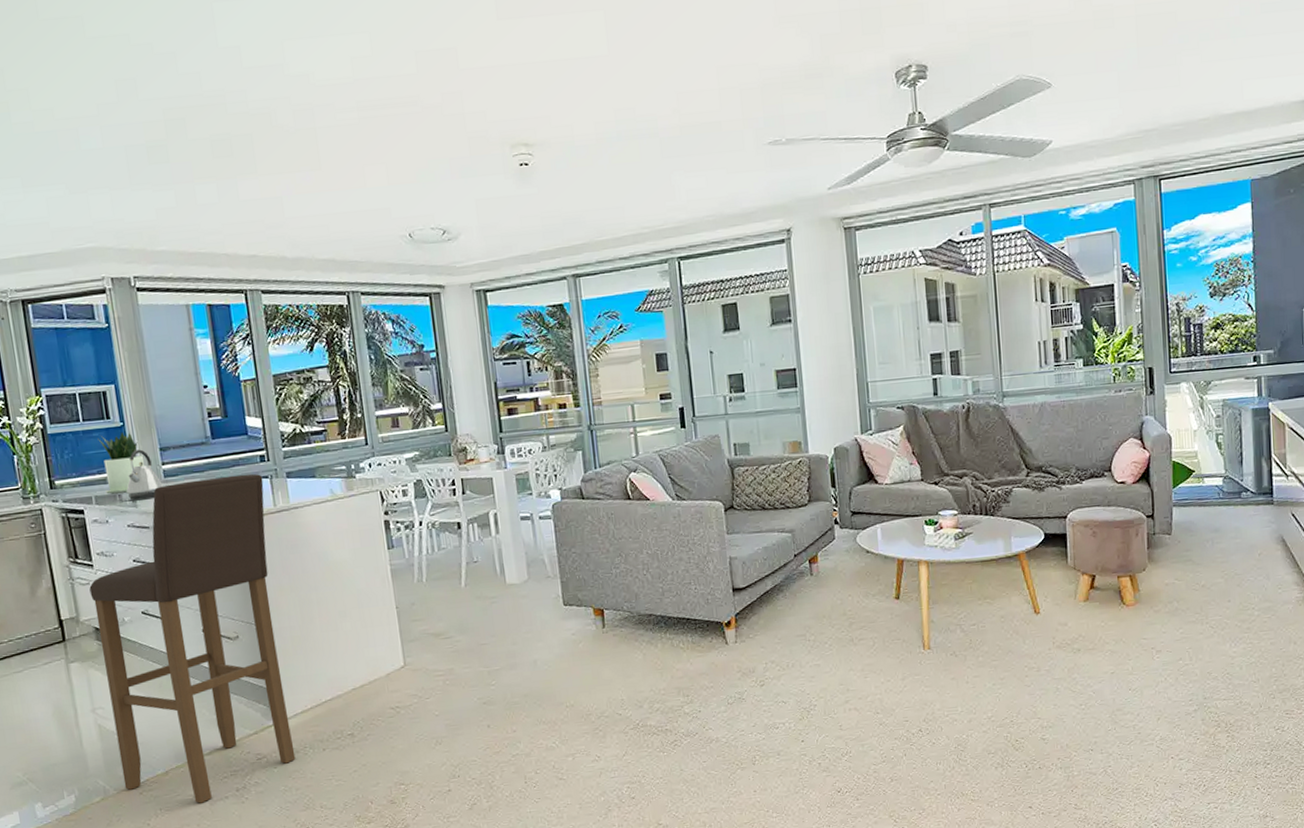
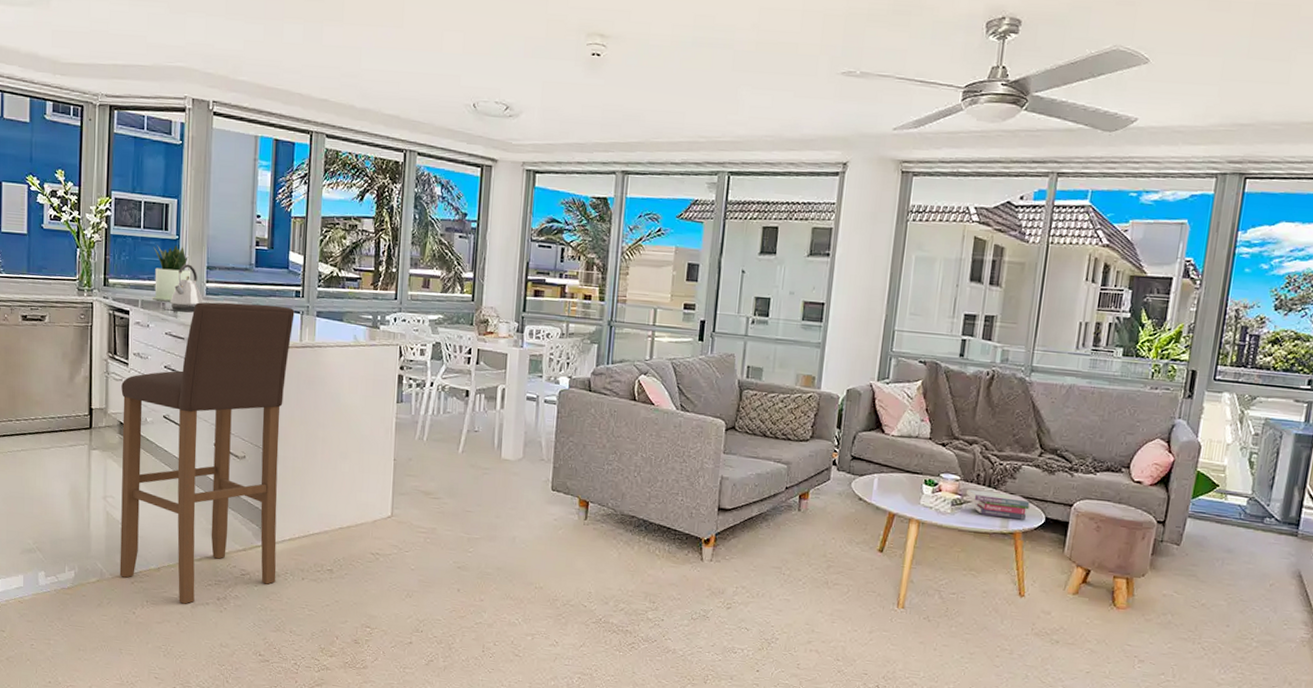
books: none [966,517,1027,544] -> present [966,489,1030,520]

